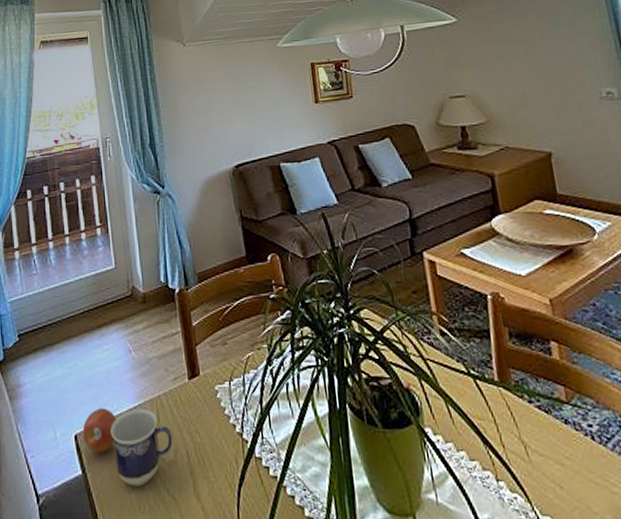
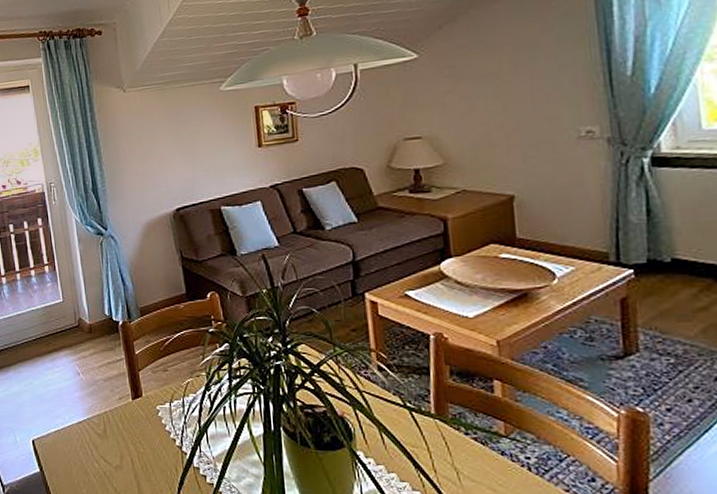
fruit: present [82,408,117,452] -> none [38,419,69,455]
cup: present [110,408,173,487] -> none [63,421,119,484]

